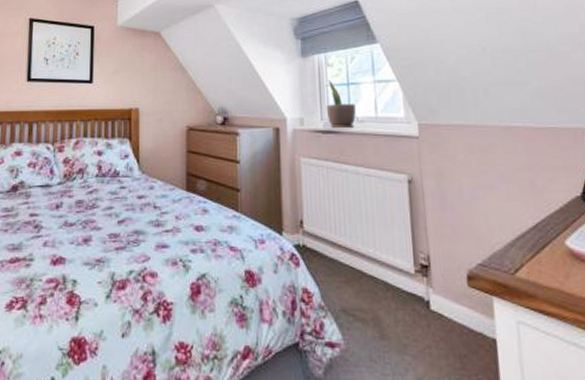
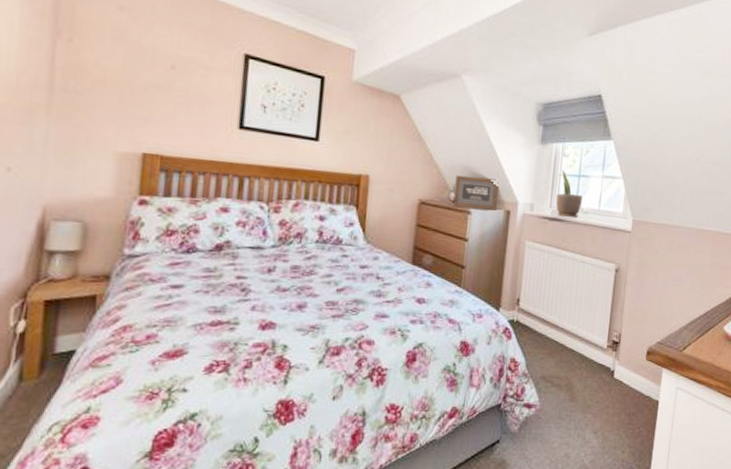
picture frame: none [220,98,266,129] -> present [453,175,499,210]

